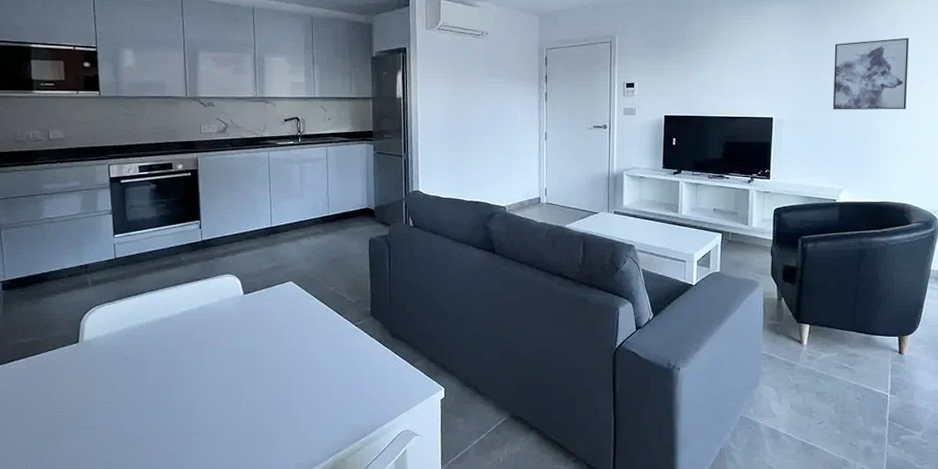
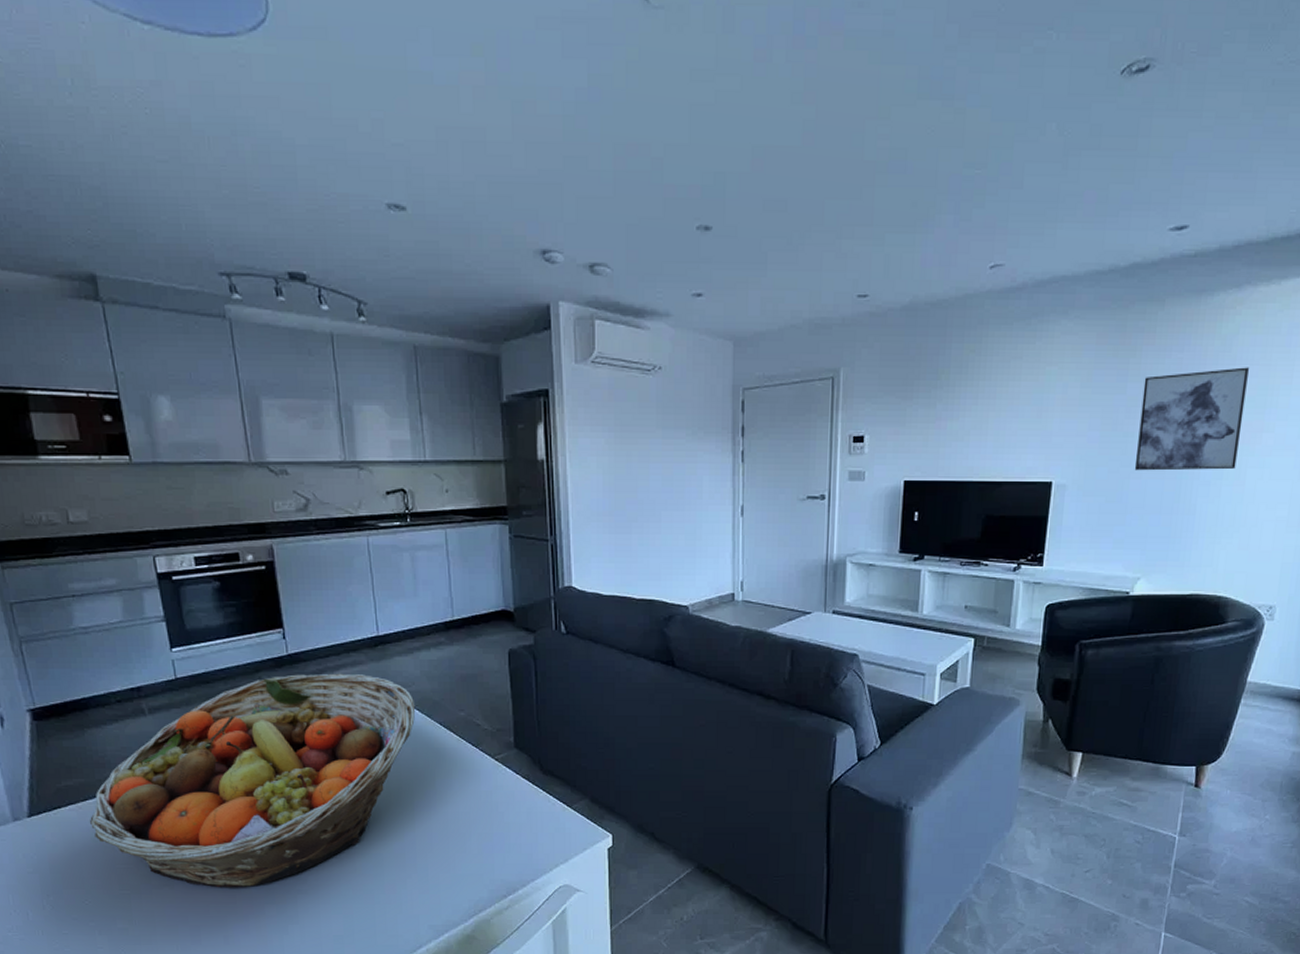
fruit basket: none [36,255,296,430] -> present [90,673,416,888]

